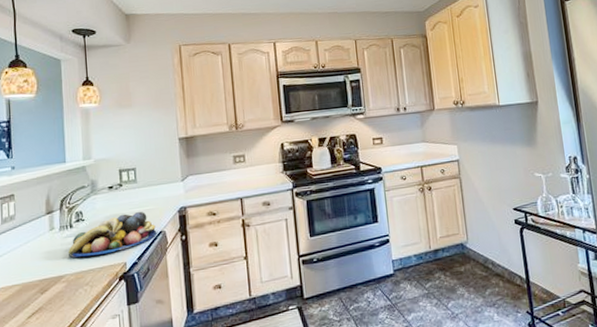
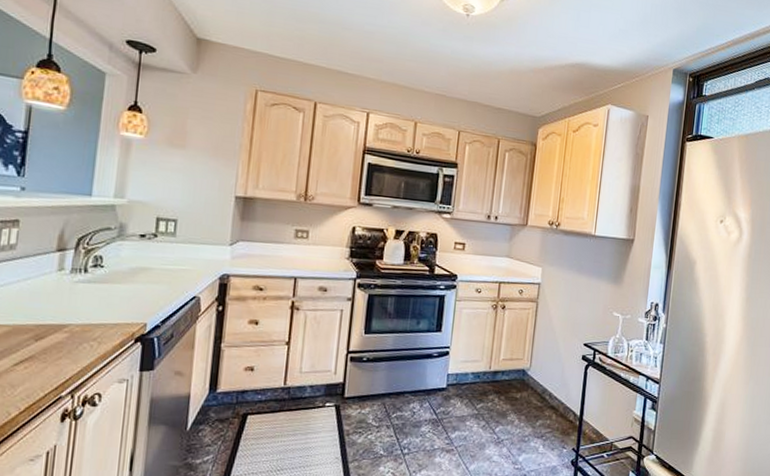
fruit bowl: present [68,211,157,258] -> none [77,268,190,310]

